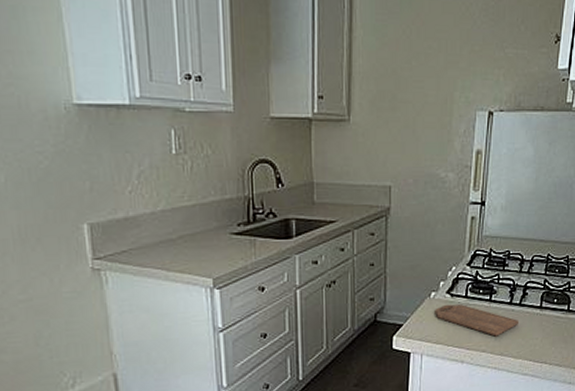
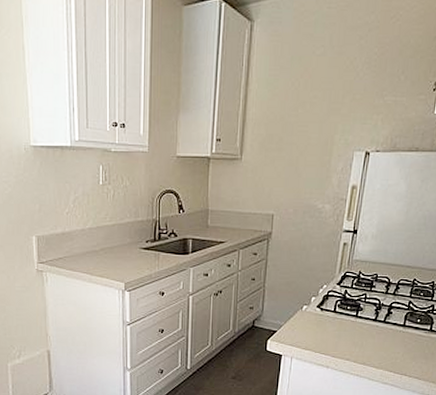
cutting board: present [435,304,520,337] -> none [305,316,383,348]

